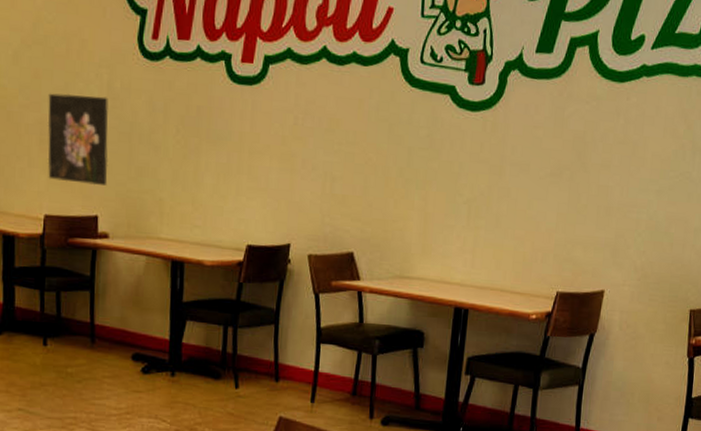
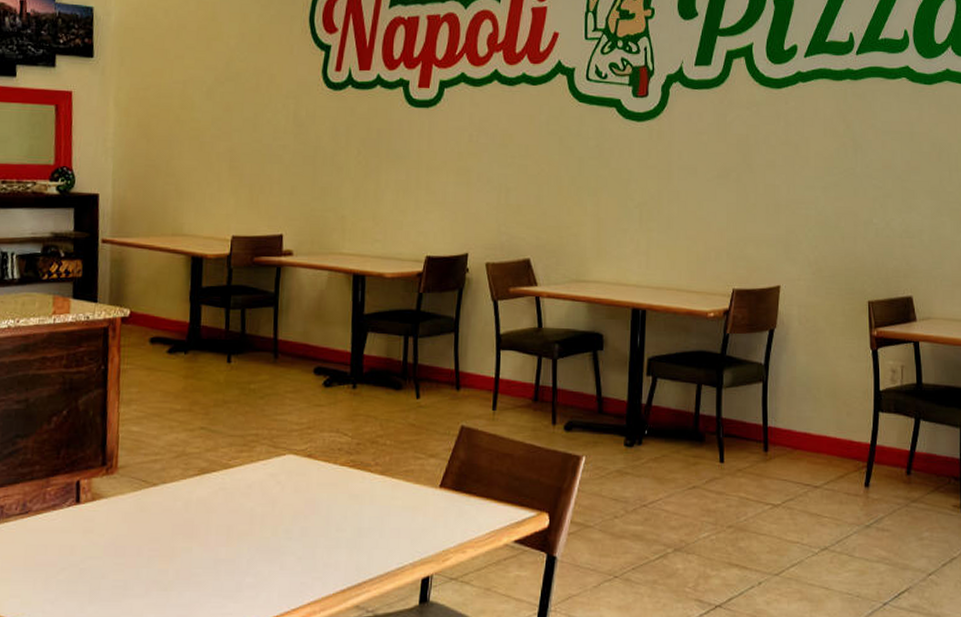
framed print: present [47,93,109,186] -> none [236,123,294,207]

